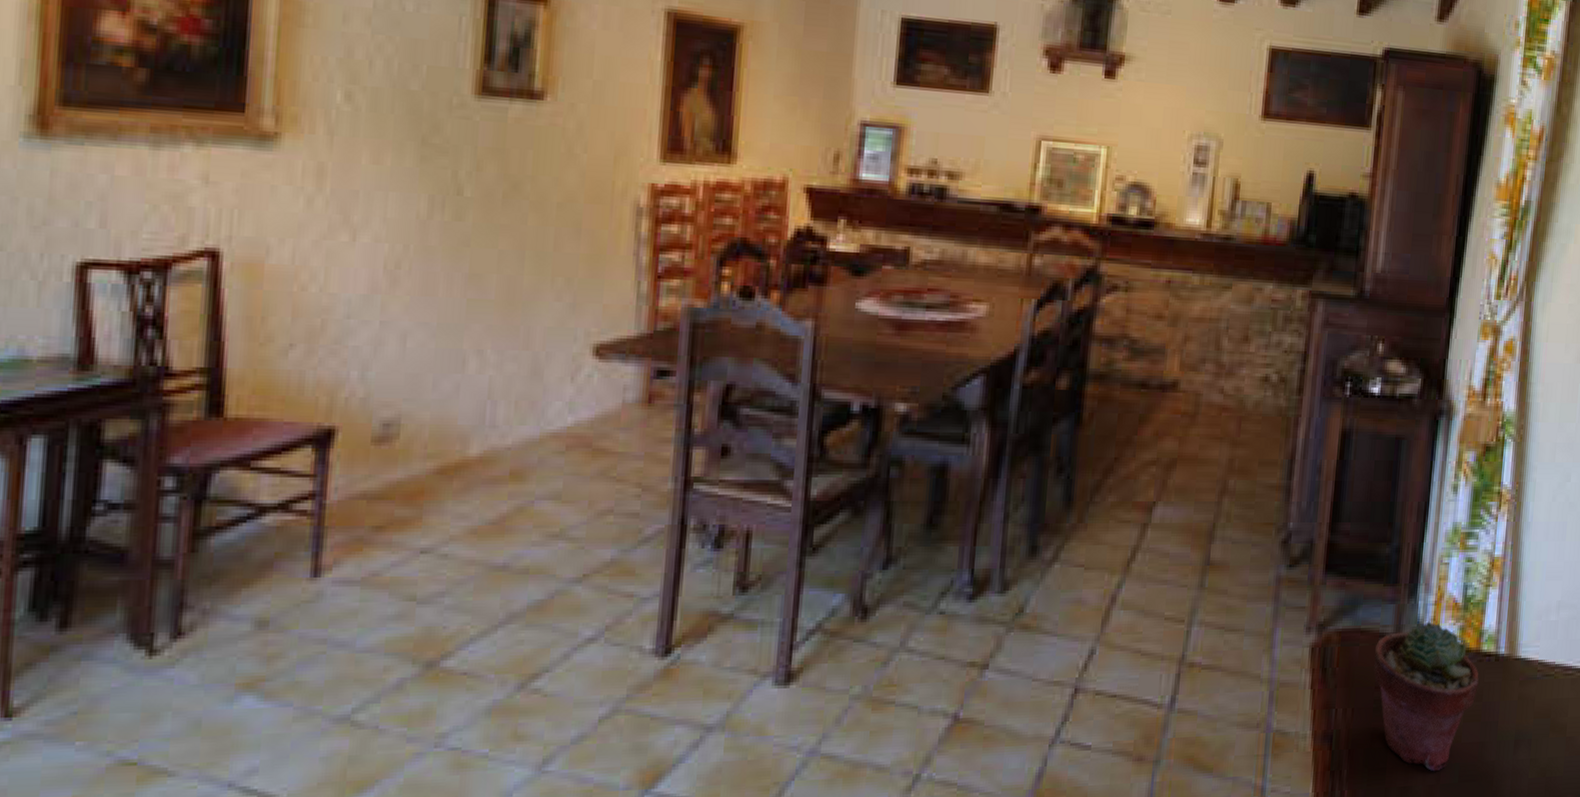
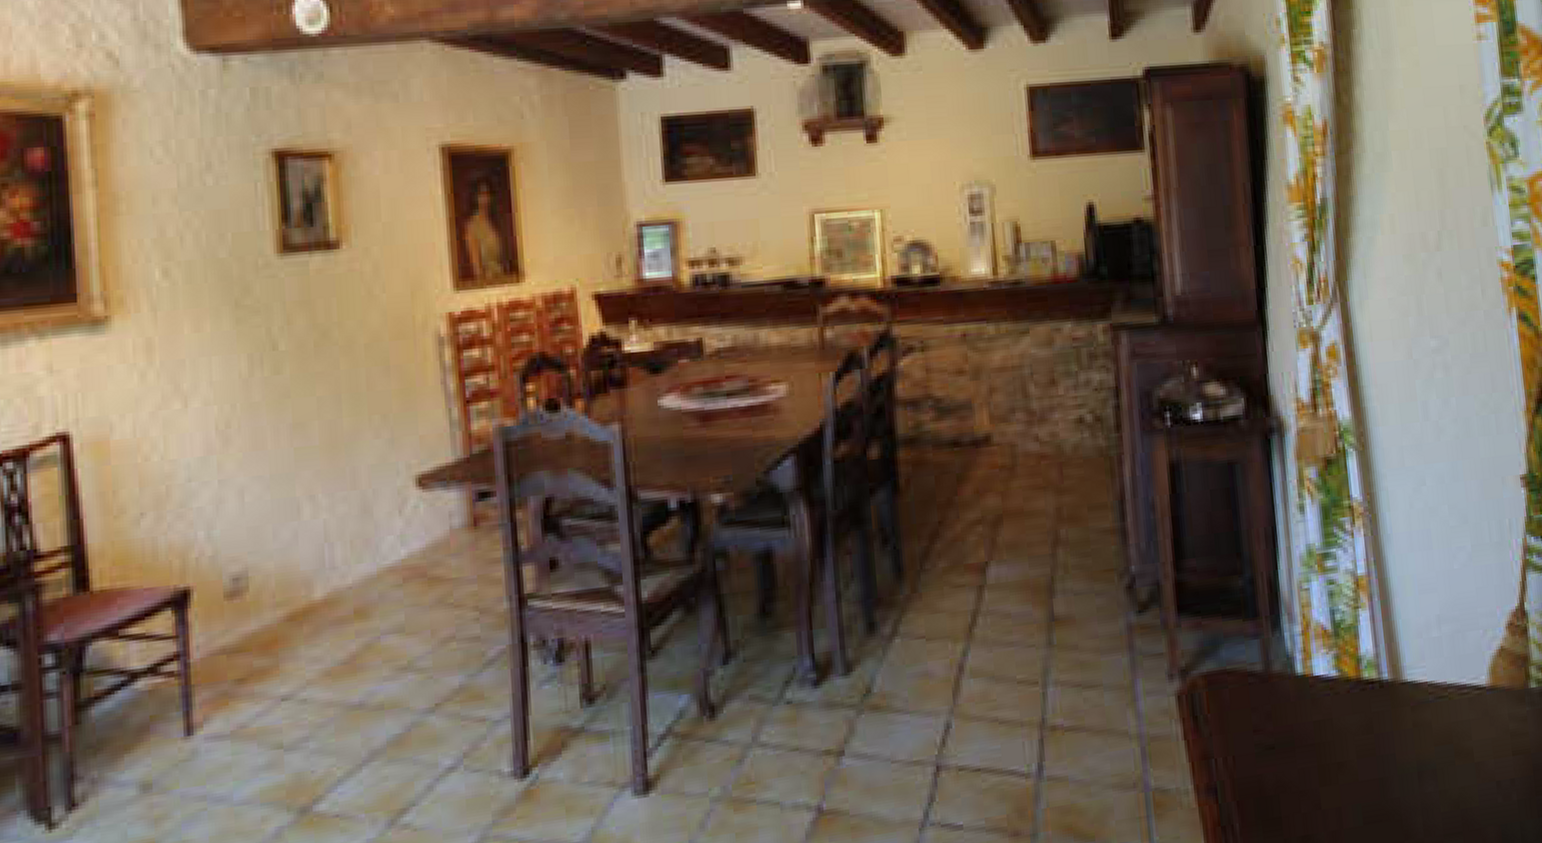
potted succulent: present [1373,621,1479,772] -> none [1245,653,1366,816]

